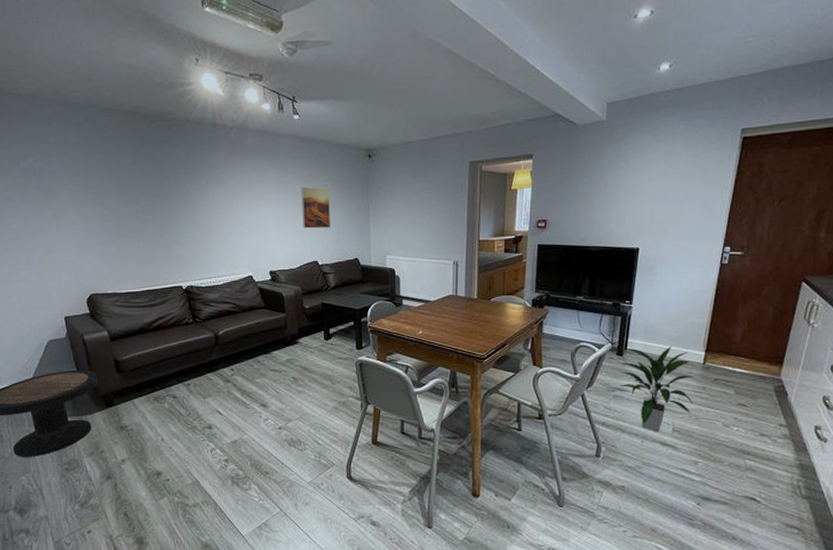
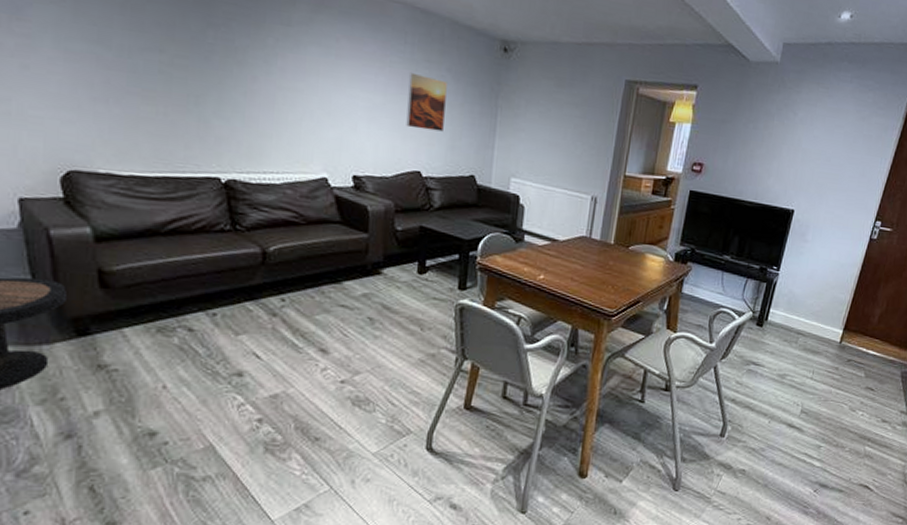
indoor plant: present [619,346,694,432] -> none [755,318,829,413]

